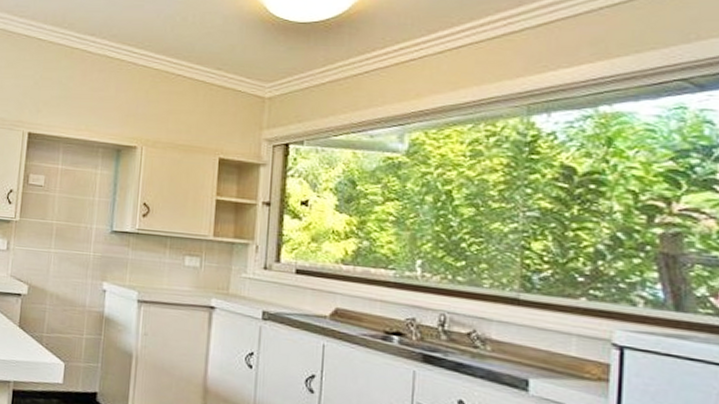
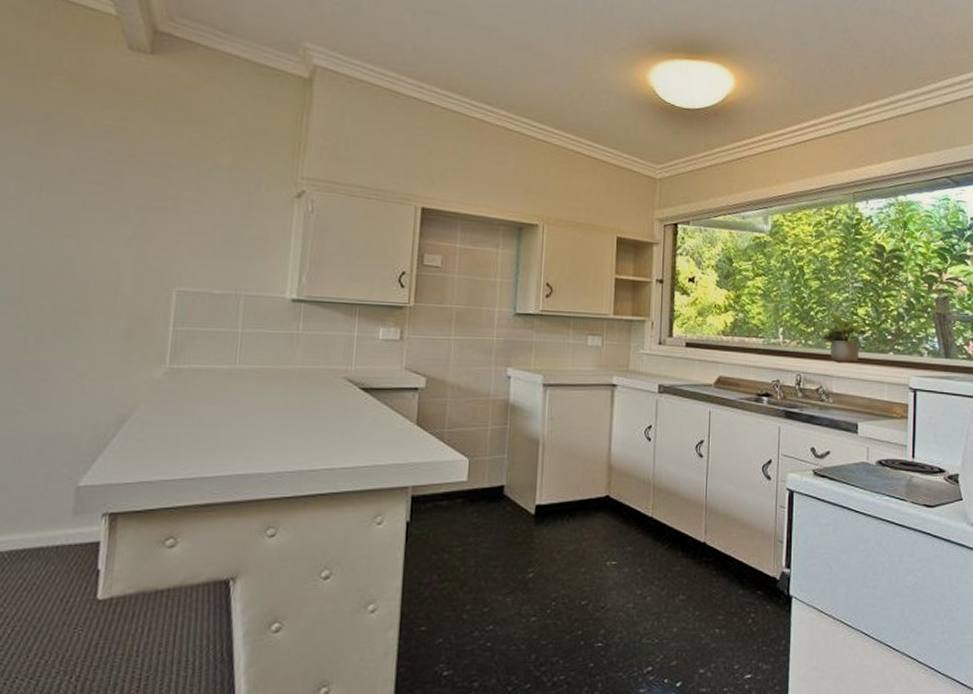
potted plant: none [473,245,545,307] -> present [820,312,867,364]

